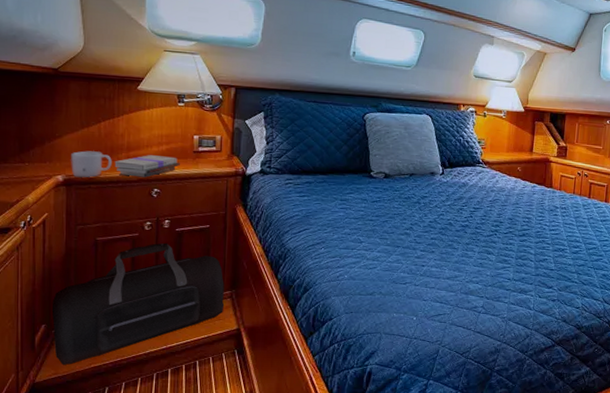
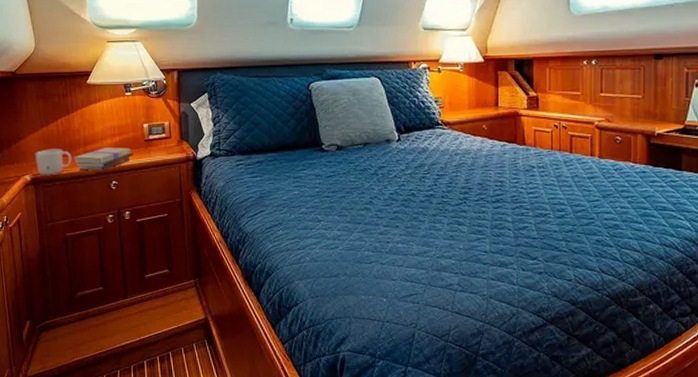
duffel bag: present [51,242,225,365] -> none [33,234,190,359]

